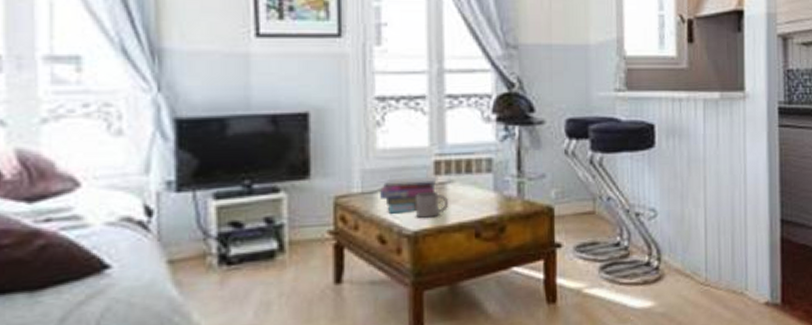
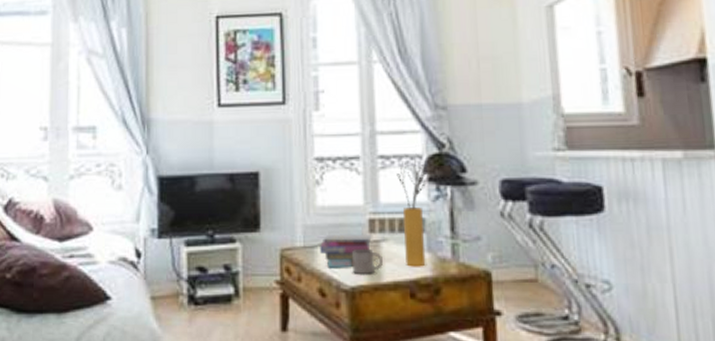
vase: none [465,97,501,207] -> present [396,158,432,267]

